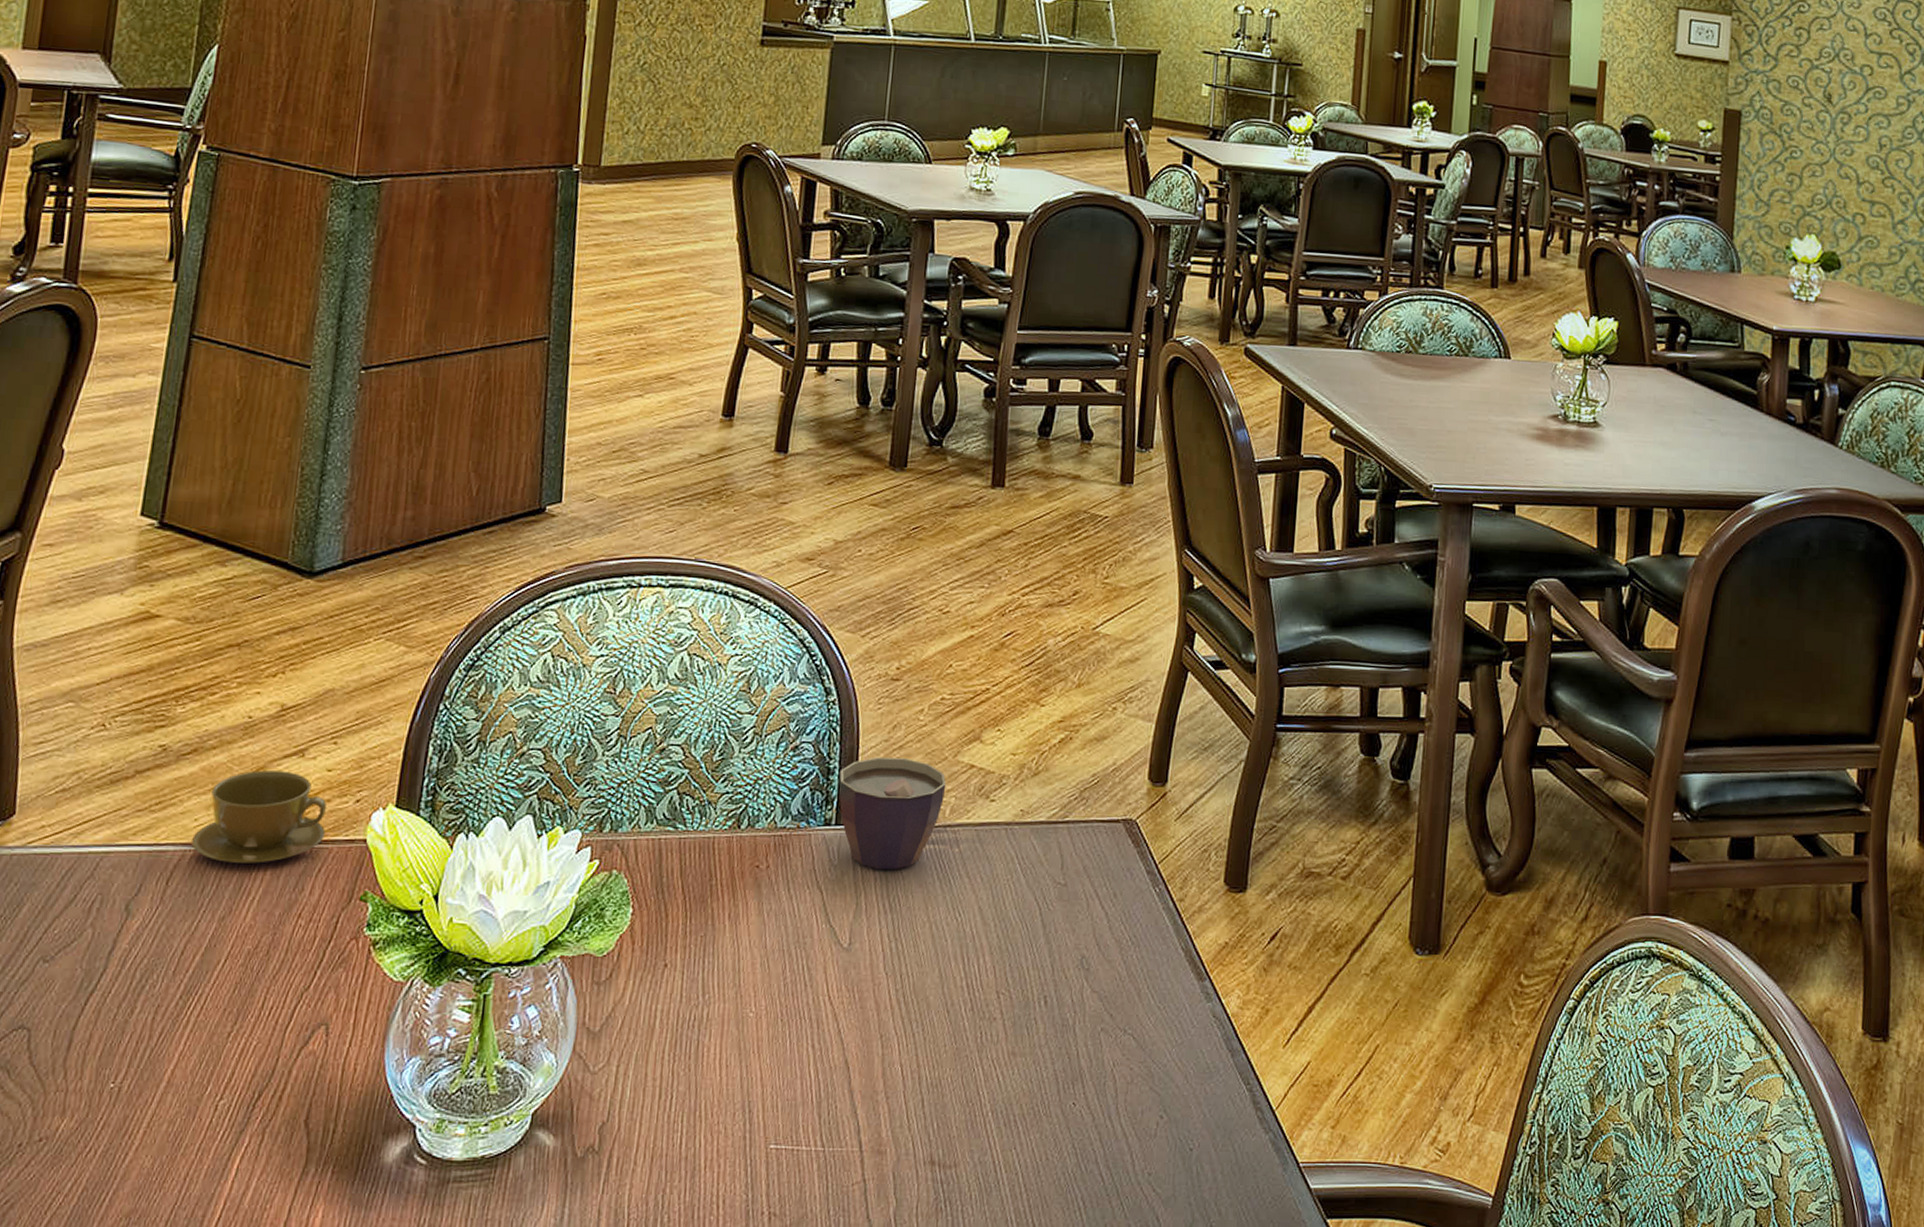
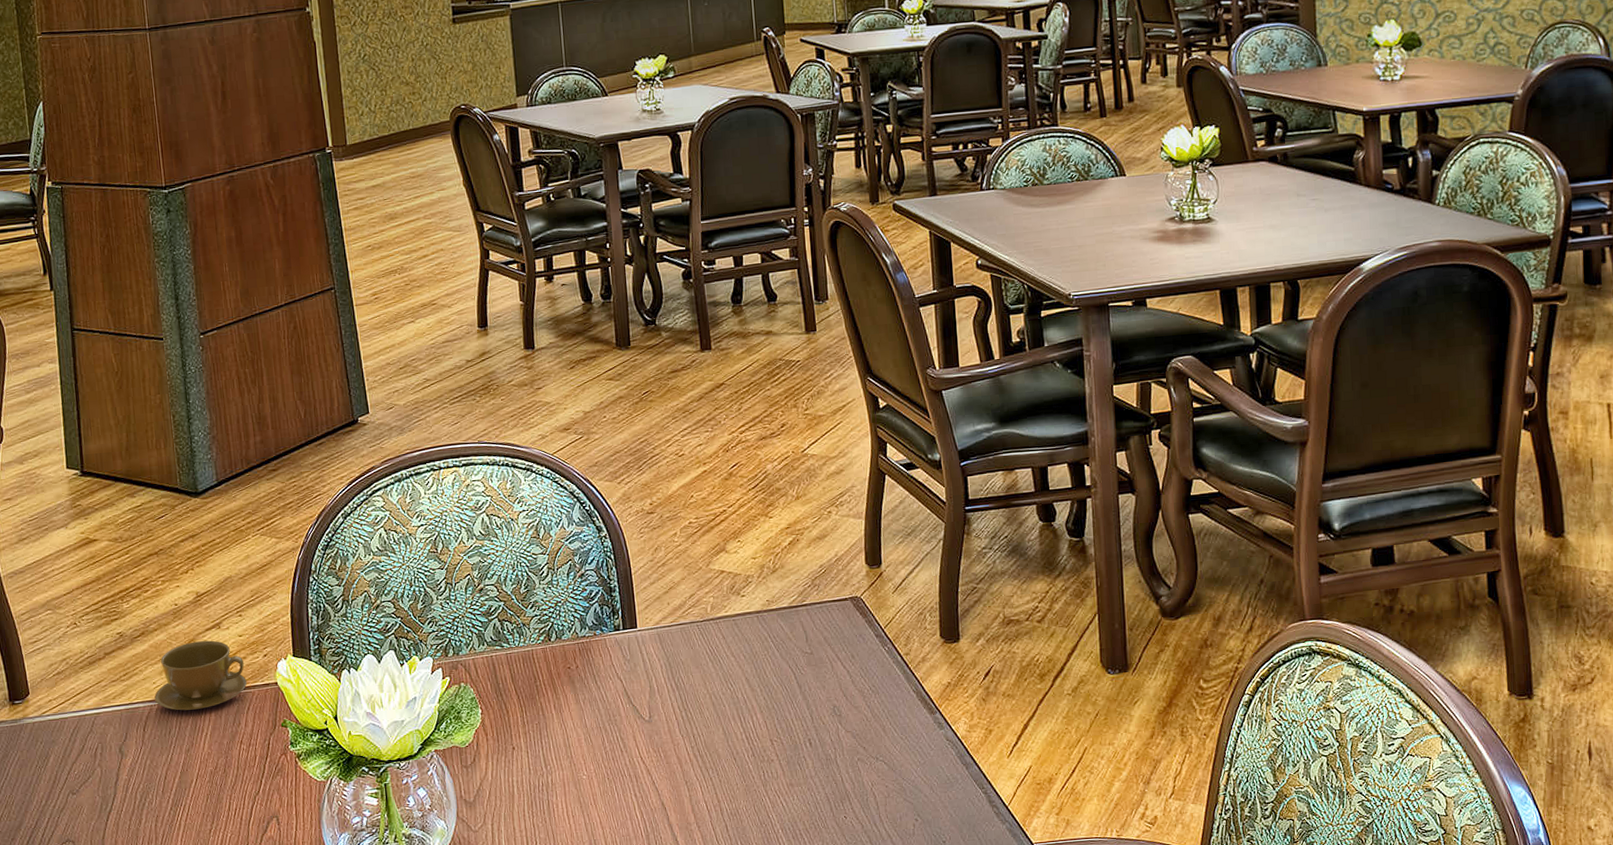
cup: present [839,757,947,870] -> none [619,572,705,659]

